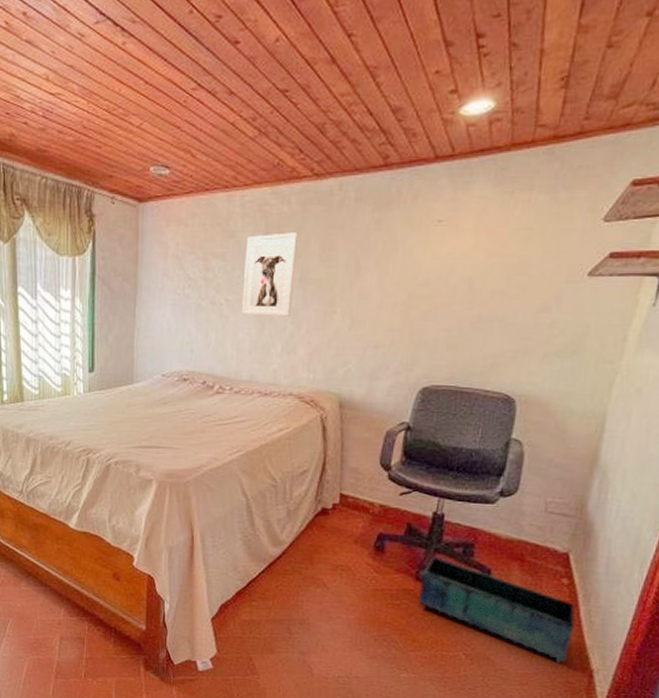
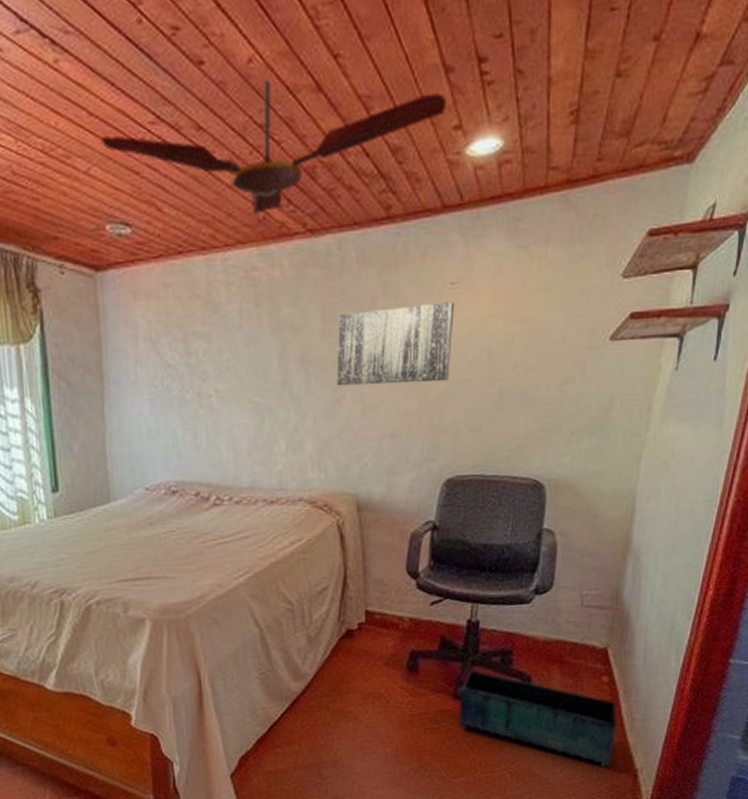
ceiling fan: none [152,54,446,162] -> present [101,79,447,216]
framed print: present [241,232,298,316] -> none [233,303,294,408]
wall art: none [329,237,441,304] -> present [336,302,455,387]

